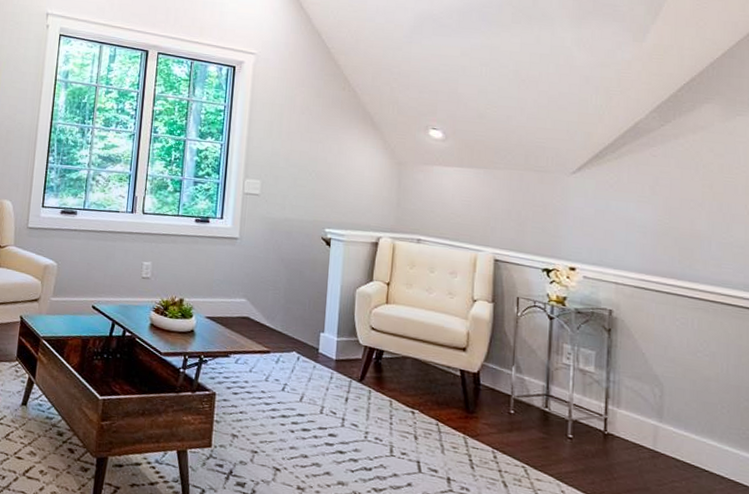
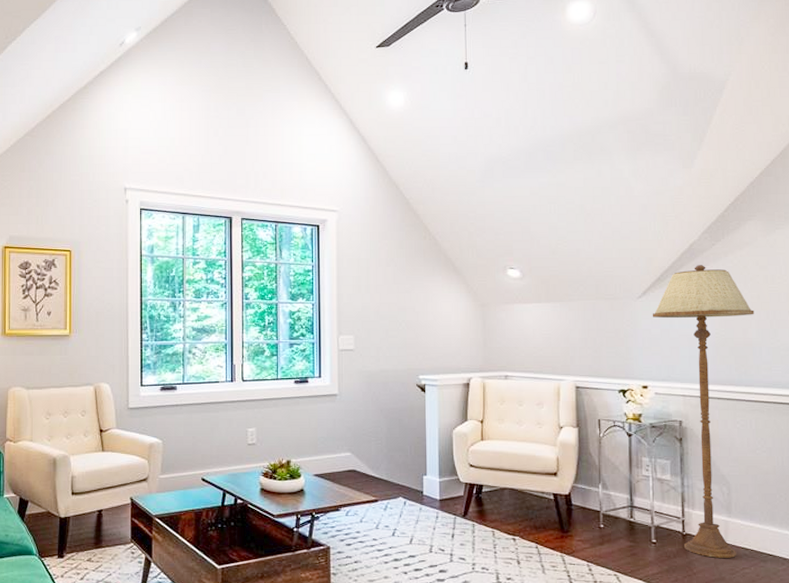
floor lamp: none [586,145,706,468] -> present [652,265,755,558]

